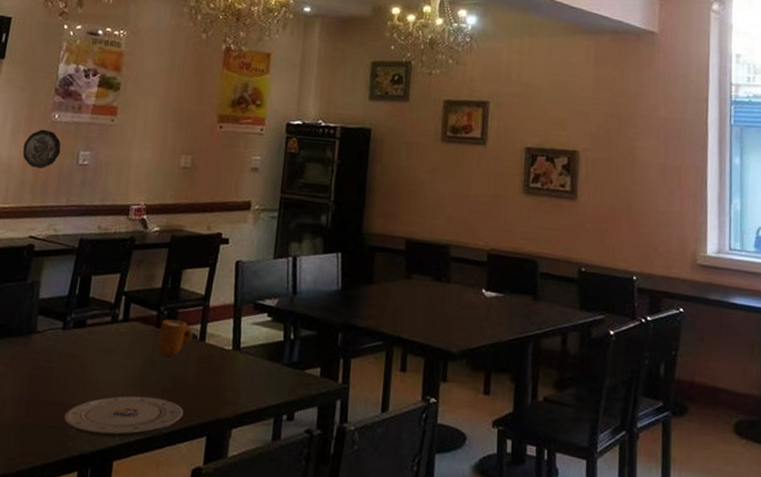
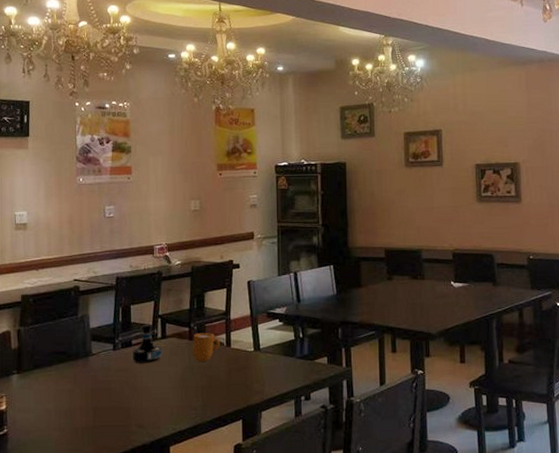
decorative plate: present [22,129,61,169] -> none [57,191,89,224]
plate: present [63,395,183,439] -> none [125,394,221,430]
tequila bottle: none [83,301,122,350] -> present [131,324,162,363]

